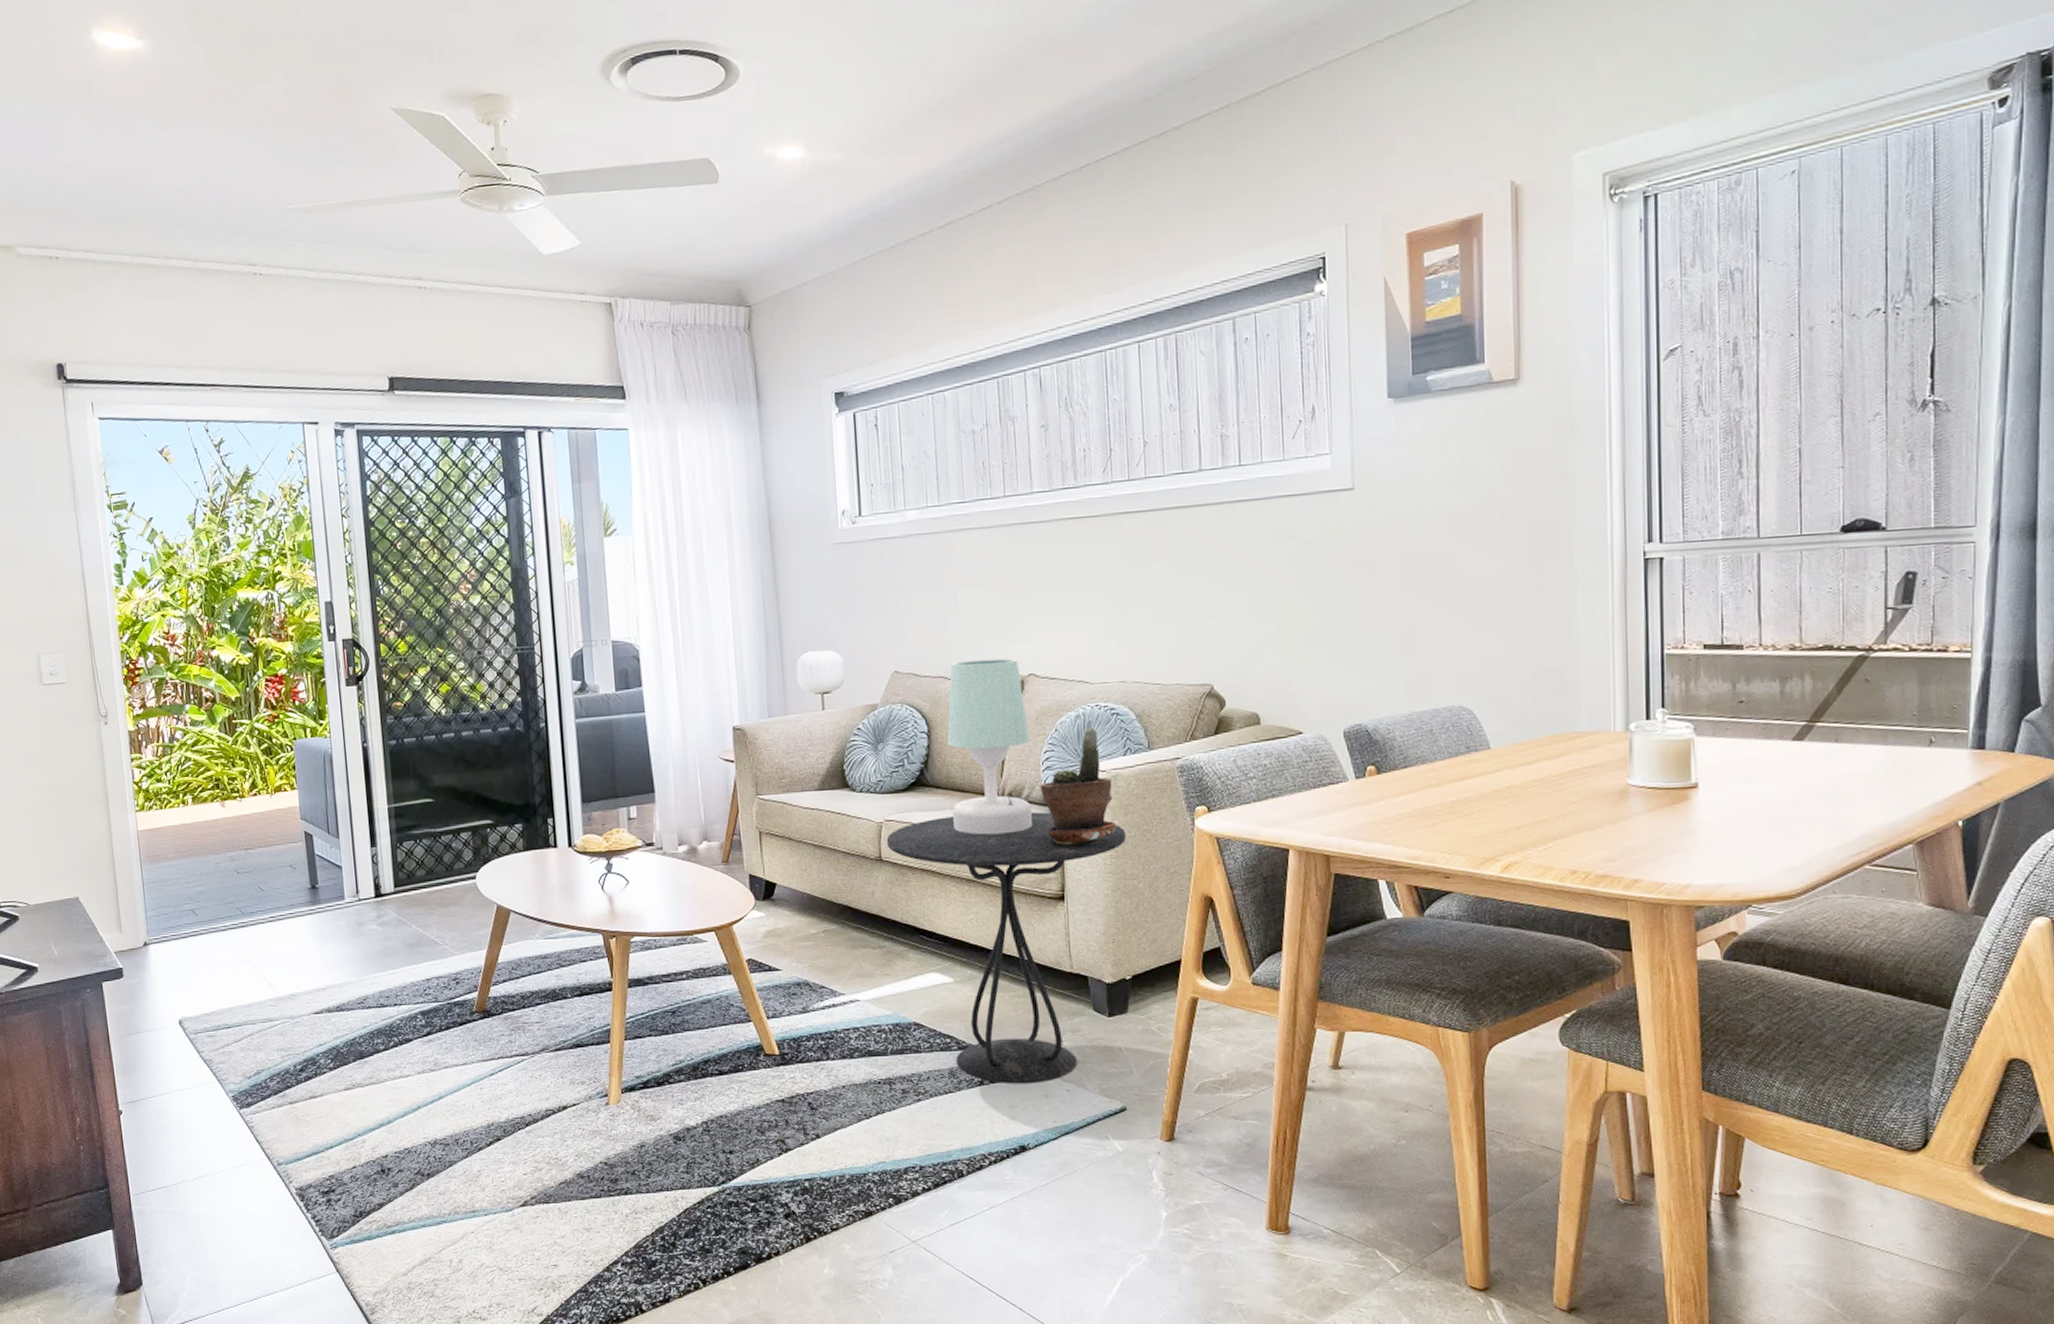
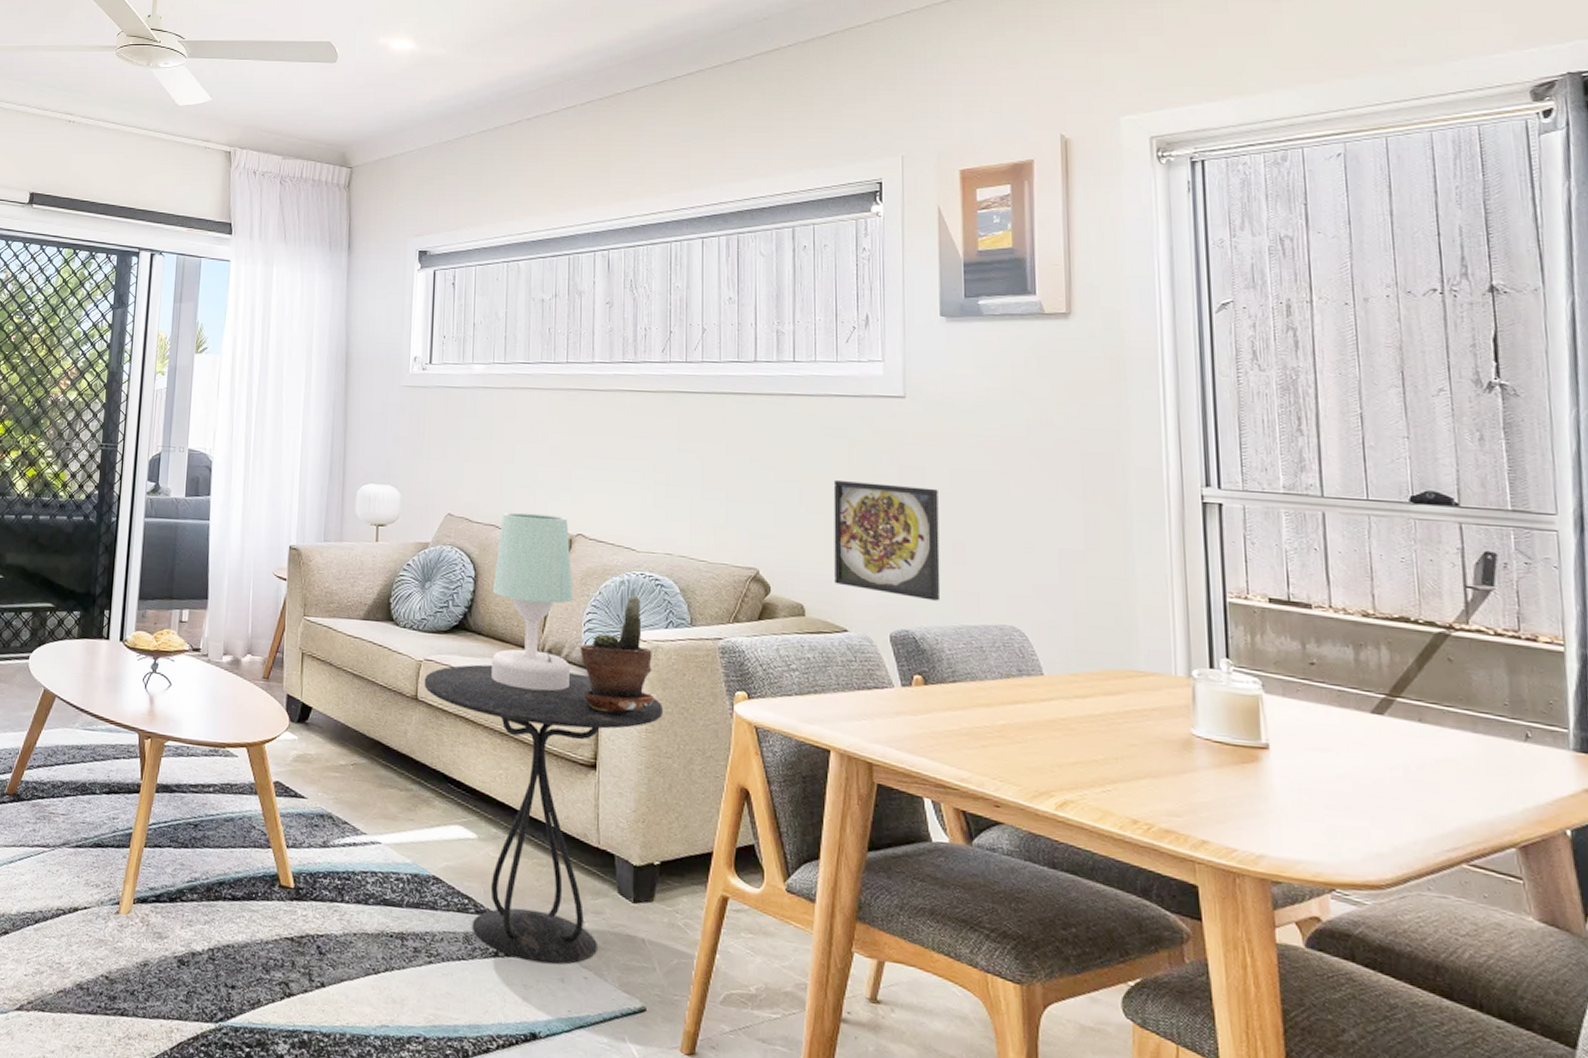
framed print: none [1284,579,1392,692] -> present [833,479,941,601]

